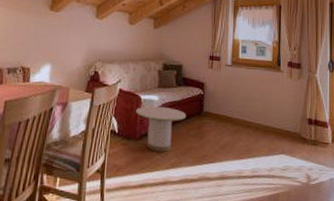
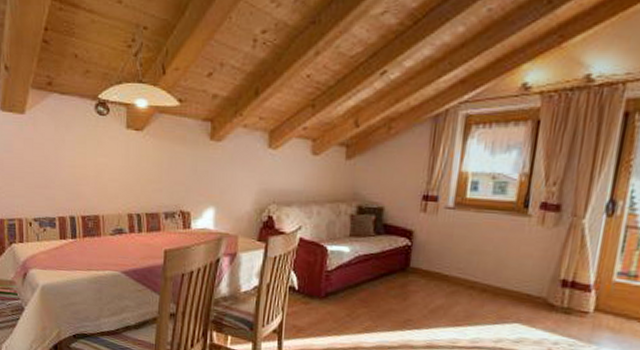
side table: present [136,105,187,152] -> none [320,258,387,314]

